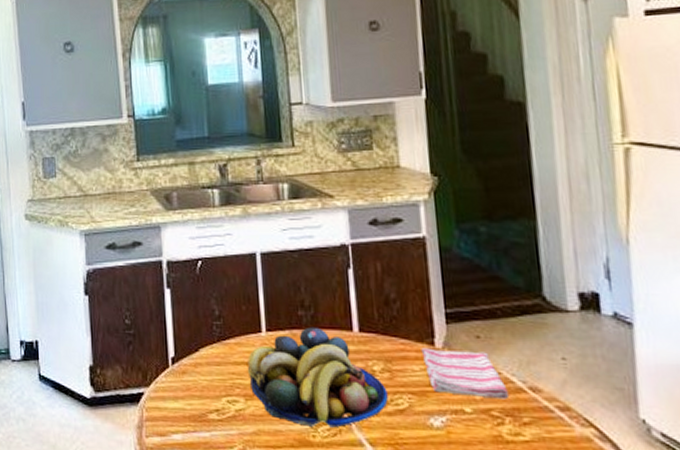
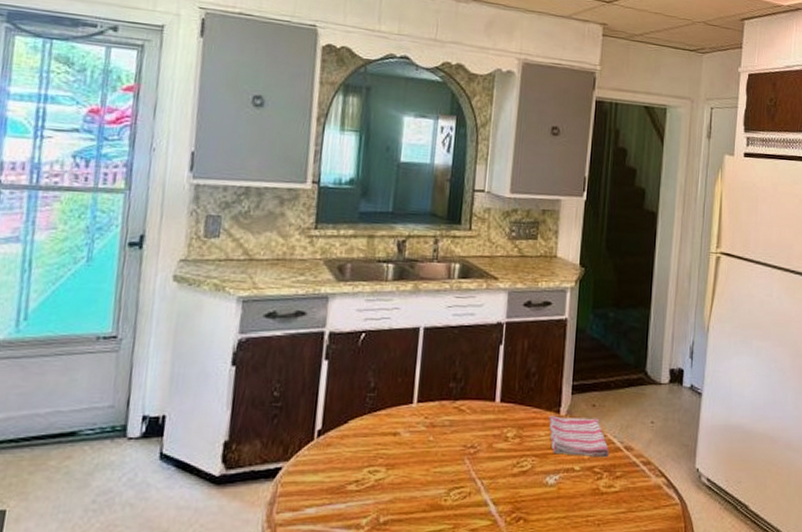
fruit bowl: present [247,326,388,428] -> none [392,398,516,491]

